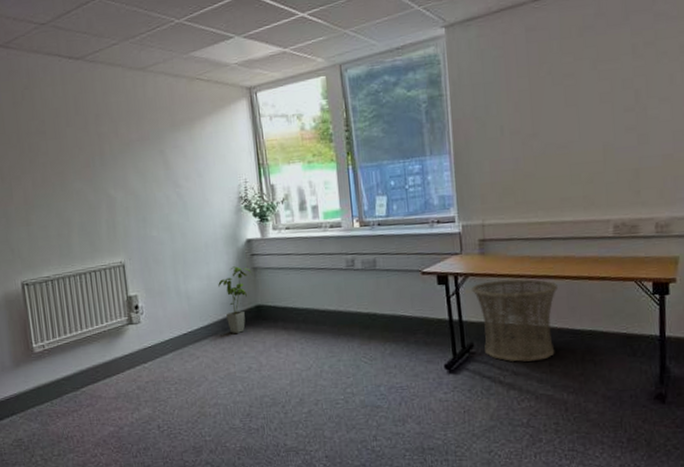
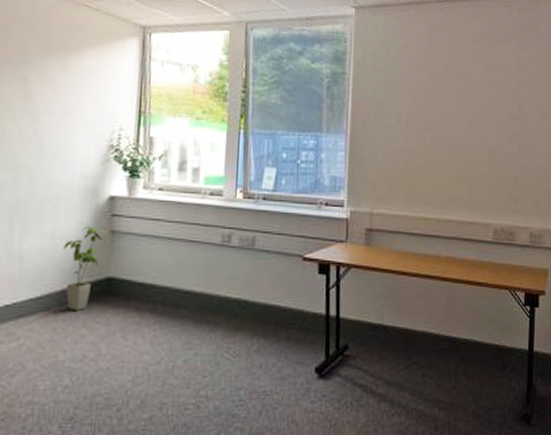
basket: present [472,279,558,362] -> none [353,275,438,370]

